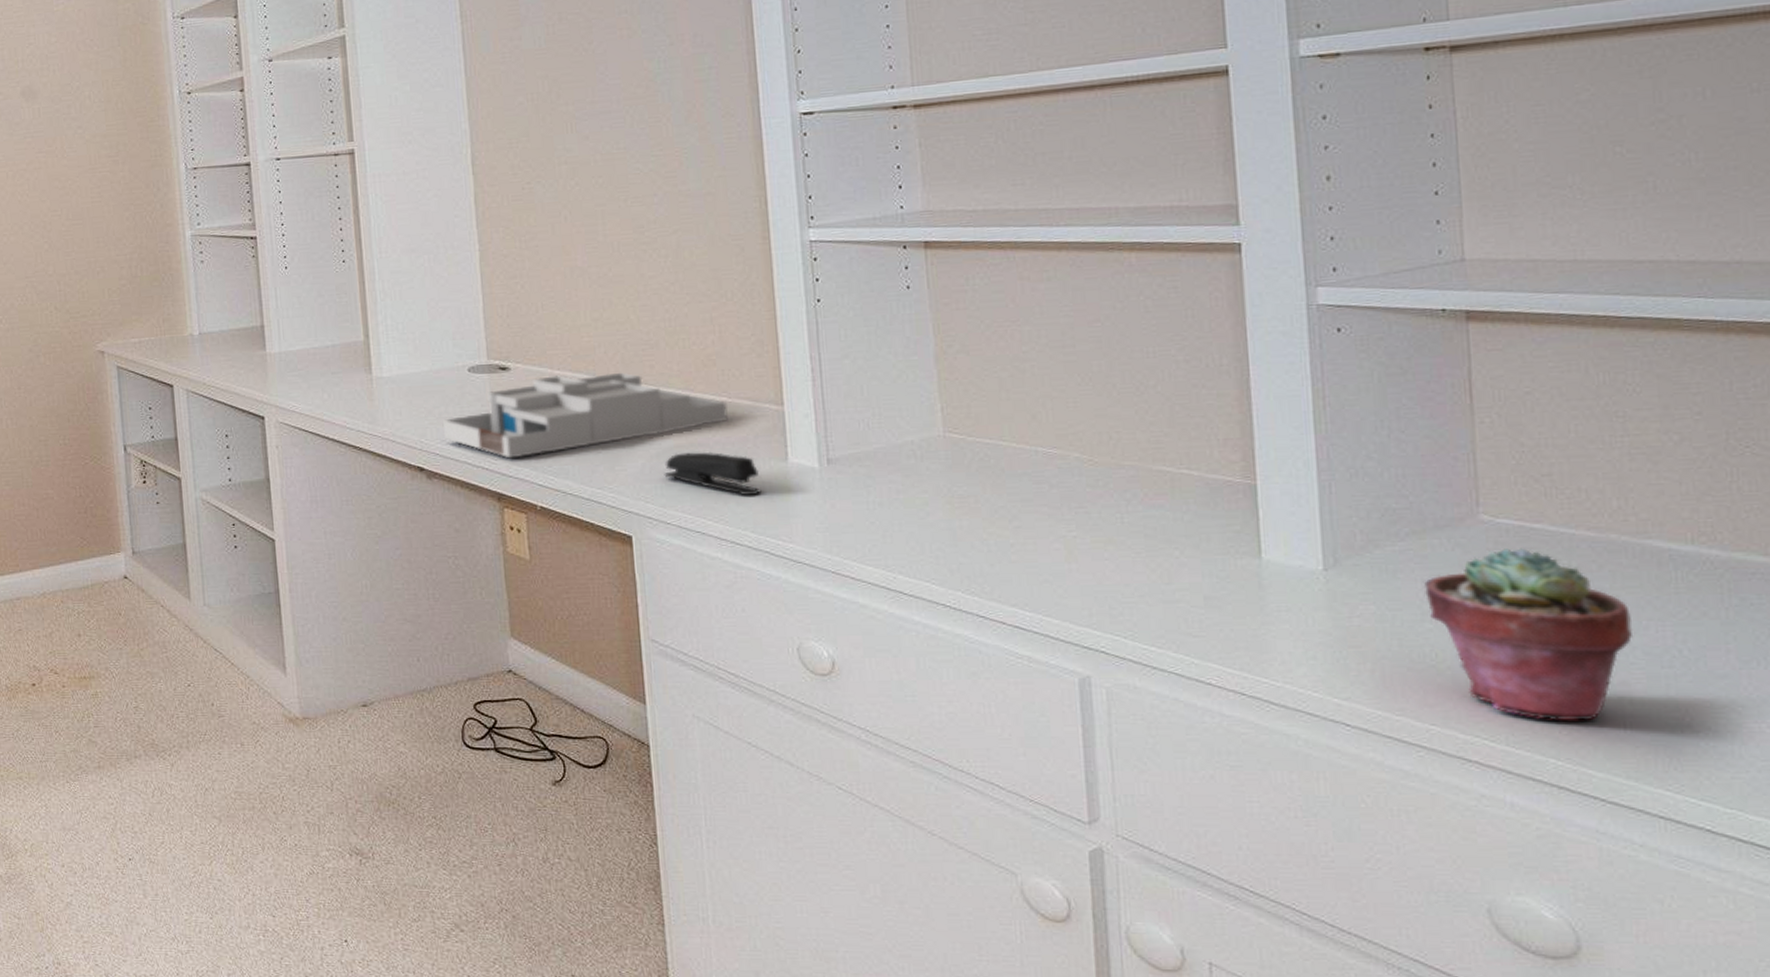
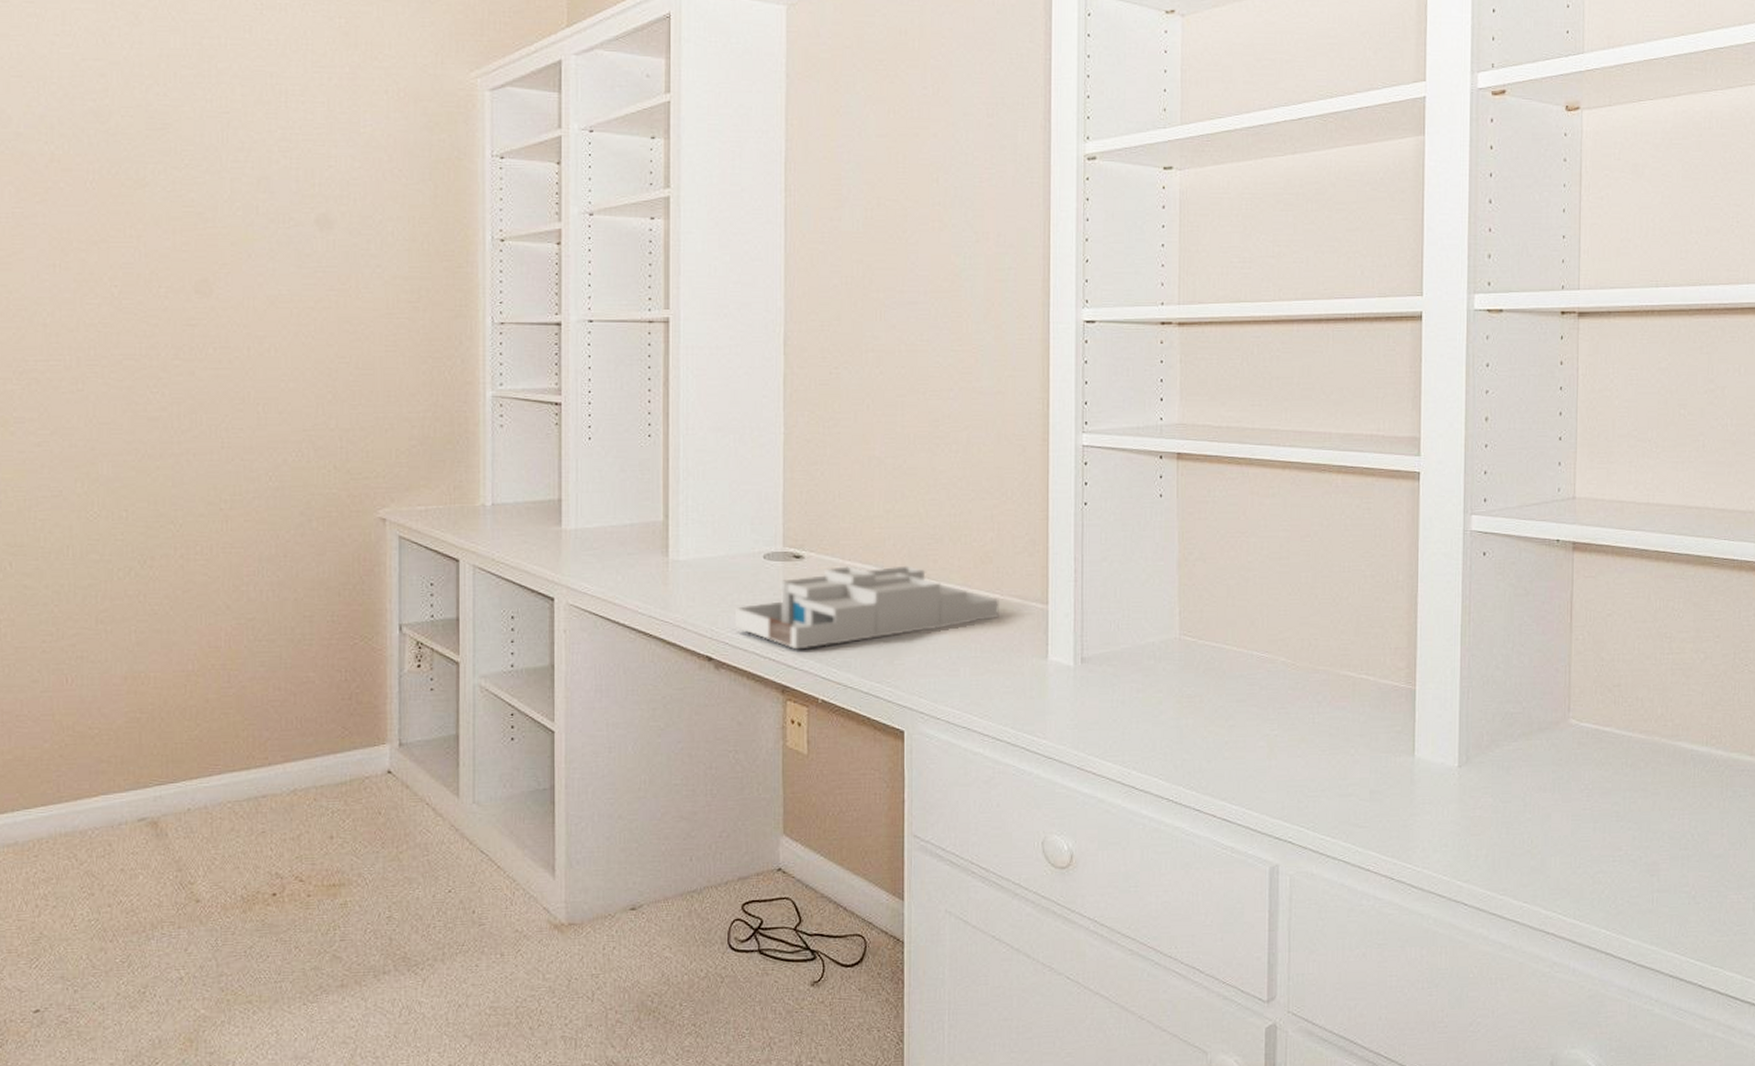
stapler: present [664,451,762,496] -> none [938,648,1023,693]
potted succulent: present [1424,548,1634,721] -> none [1528,748,1664,897]

